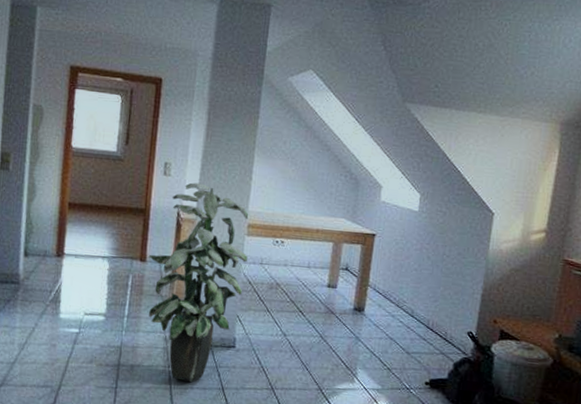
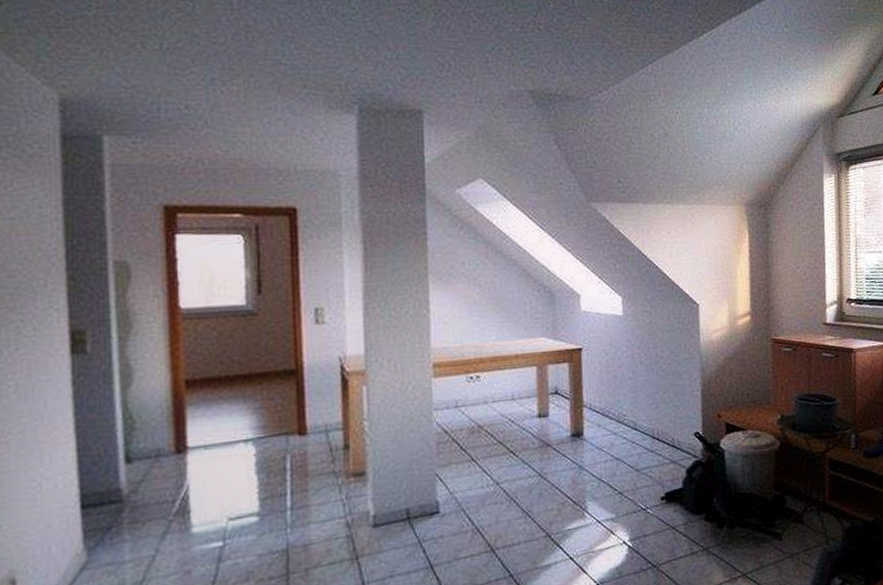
indoor plant: present [148,182,249,382] -> none [309,326,439,571]

